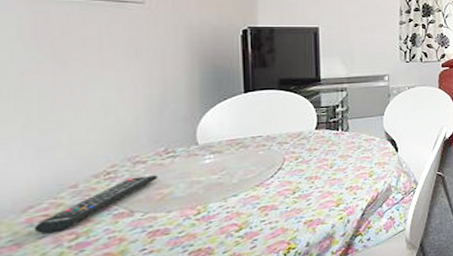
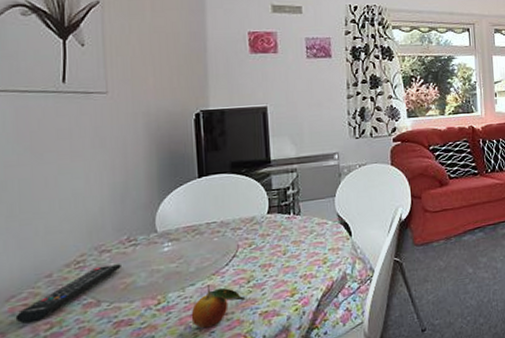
fruit: none [233,196,292,237] -> present [191,285,247,329]

